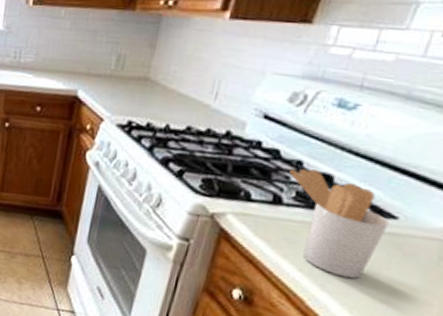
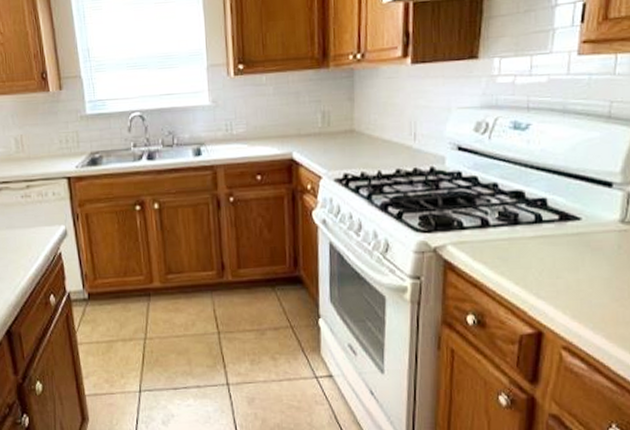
utensil holder: present [289,168,389,279] -> none [489,189,575,282]

